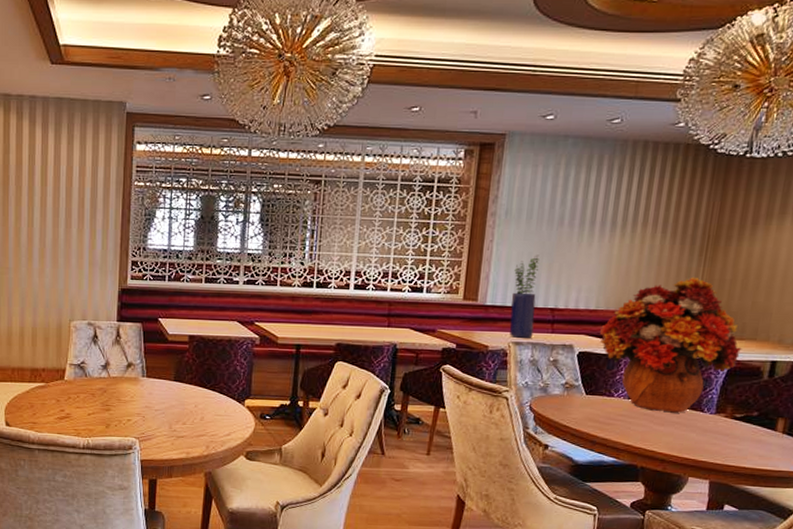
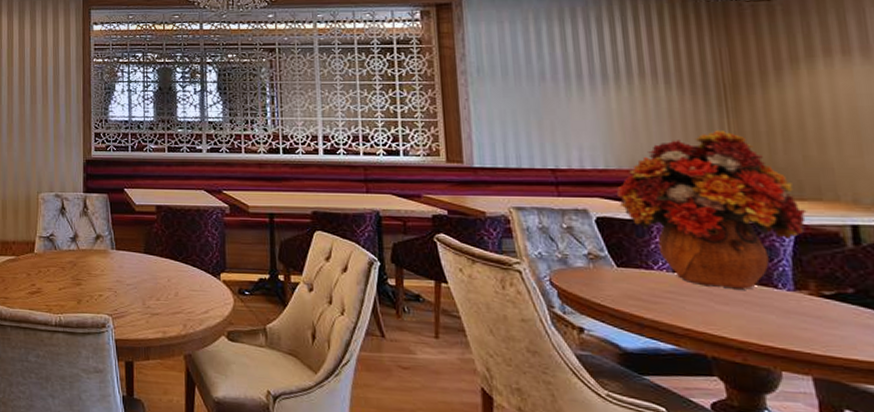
vase: present [509,254,540,338] -> none [499,112,536,203]

